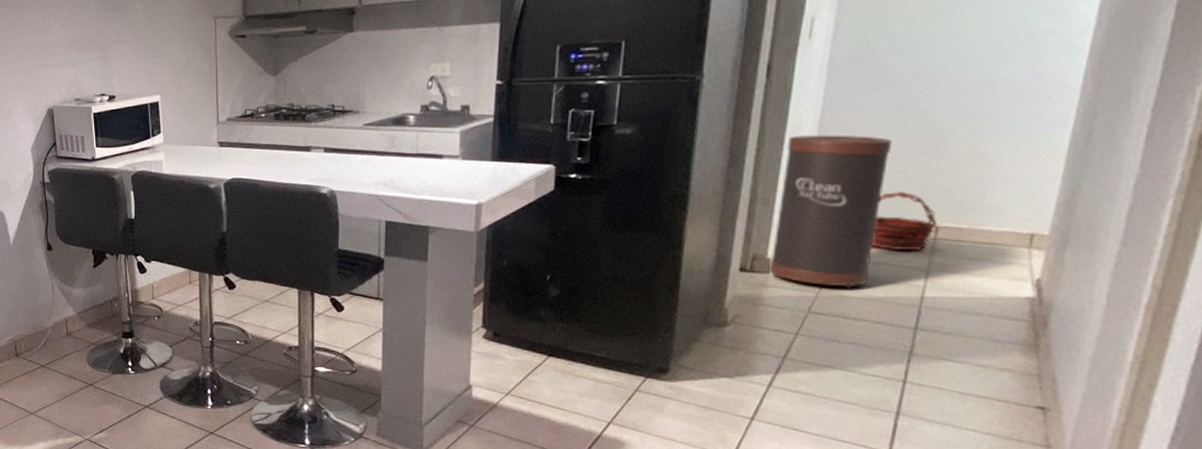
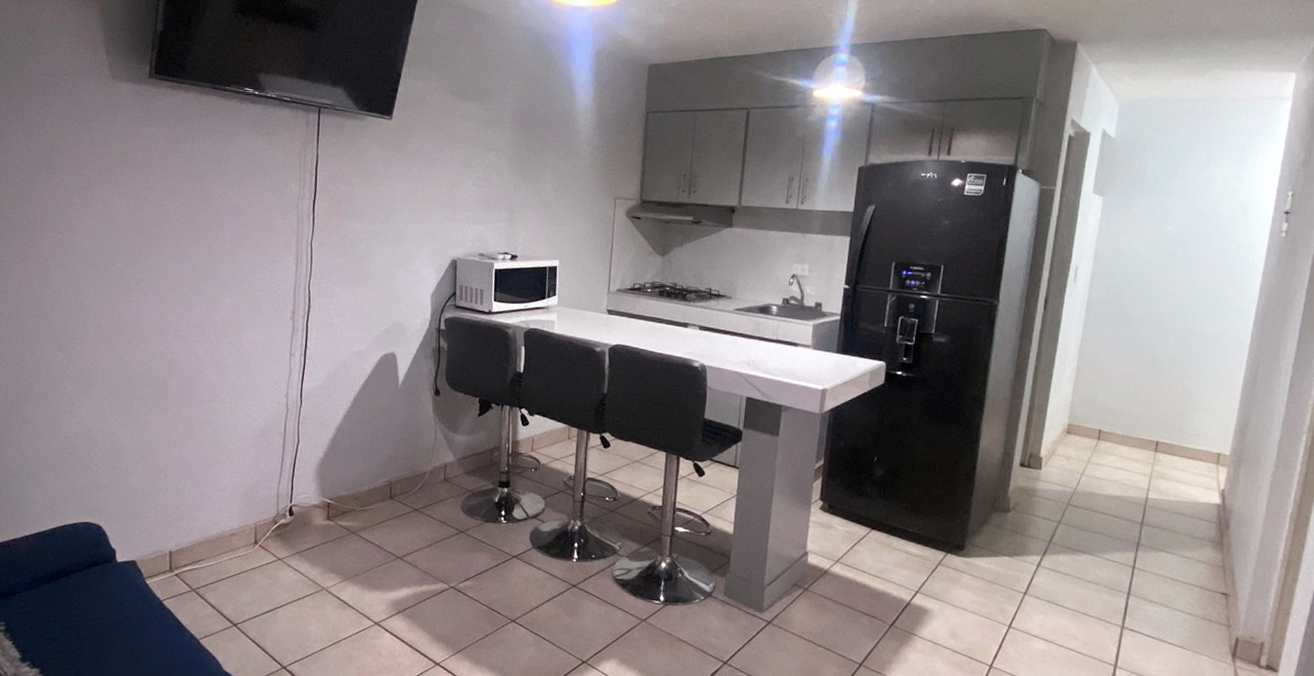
trash can: present [769,135,893,289] -> none [1041,358,1129,487]
basket: present [871,192,938,252] -> none [1113,411,1158,460]

